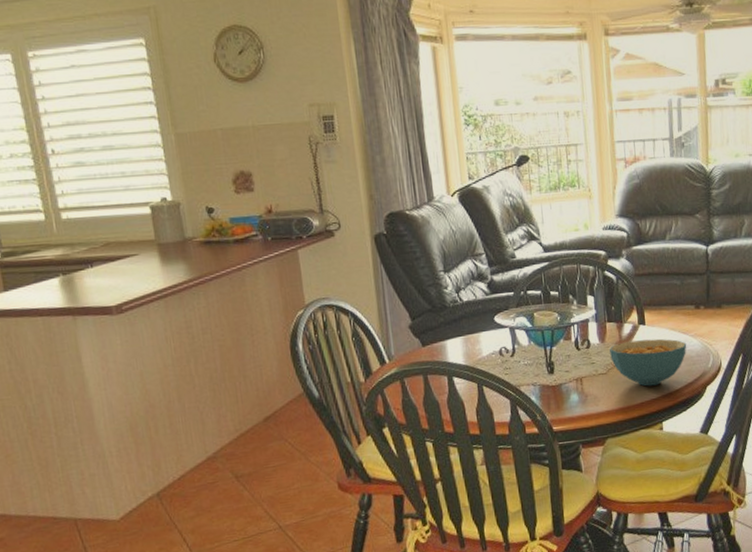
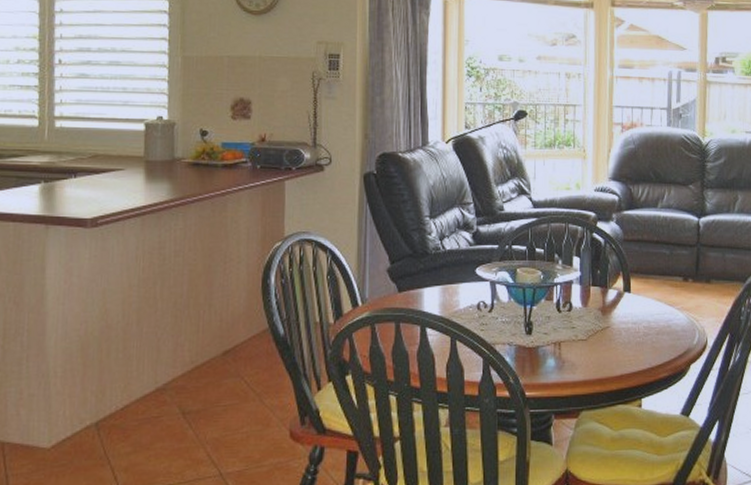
cereal bowl: present [610,338,687,386] -> none [592,308,673,358]

